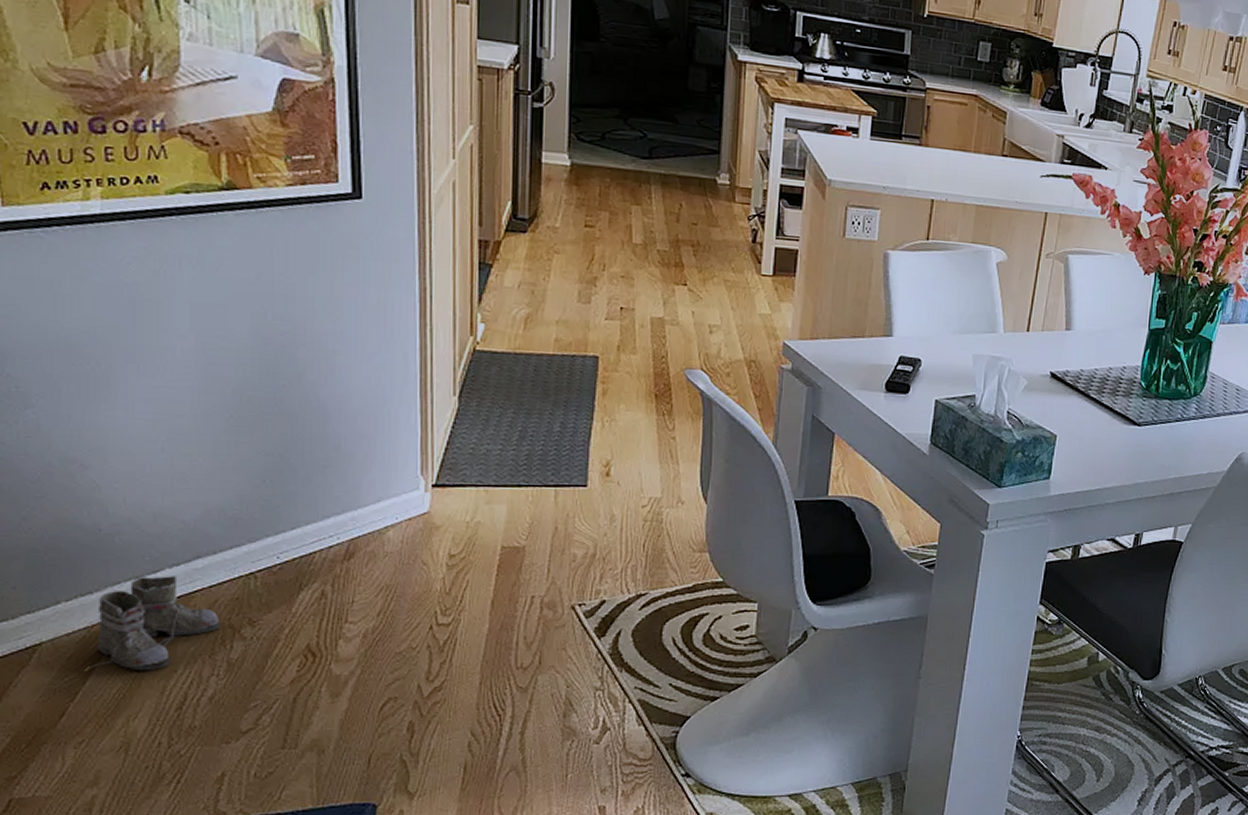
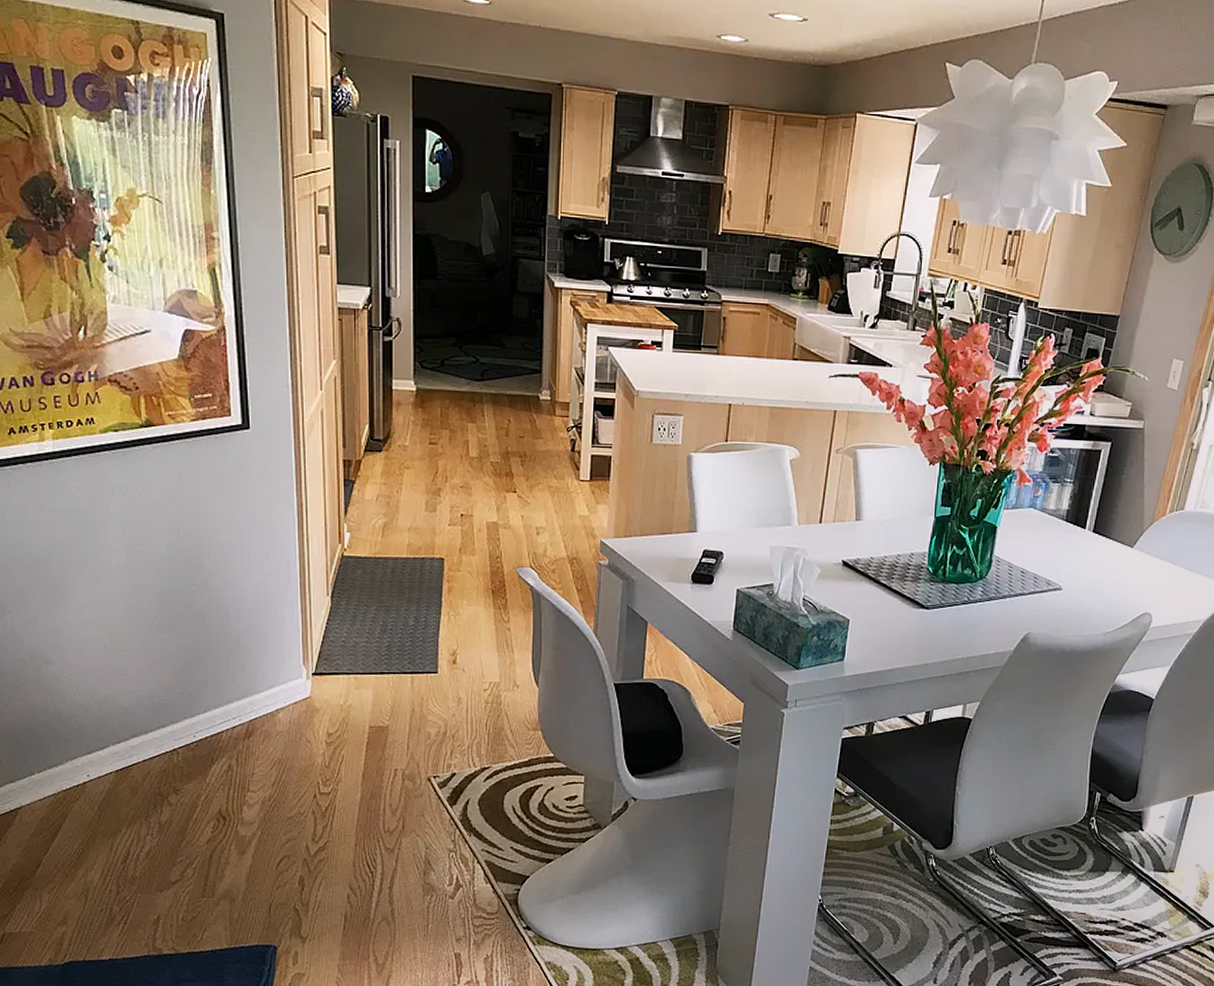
boots: present [90,576,221,671] -> none [57,752,153,831]

